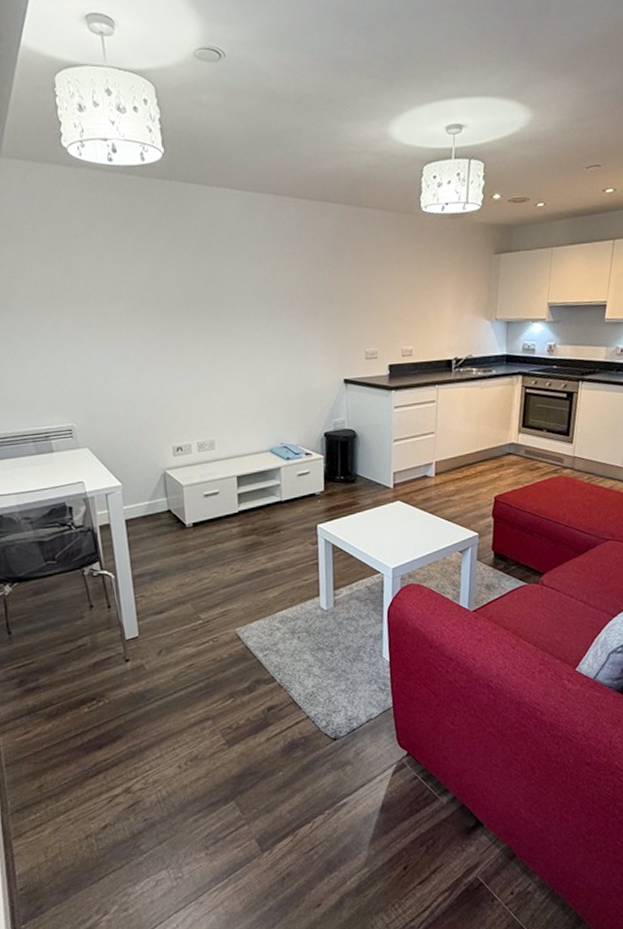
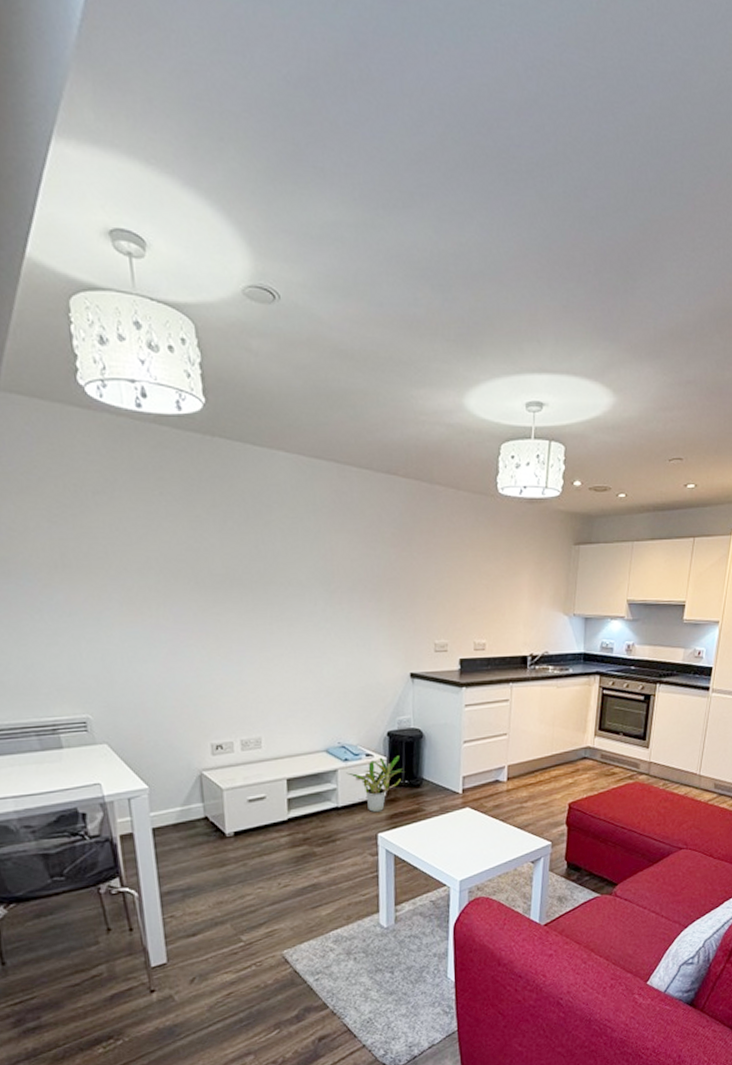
potted plant: none [288,454,340,506] -> present [346,756,405,813]

